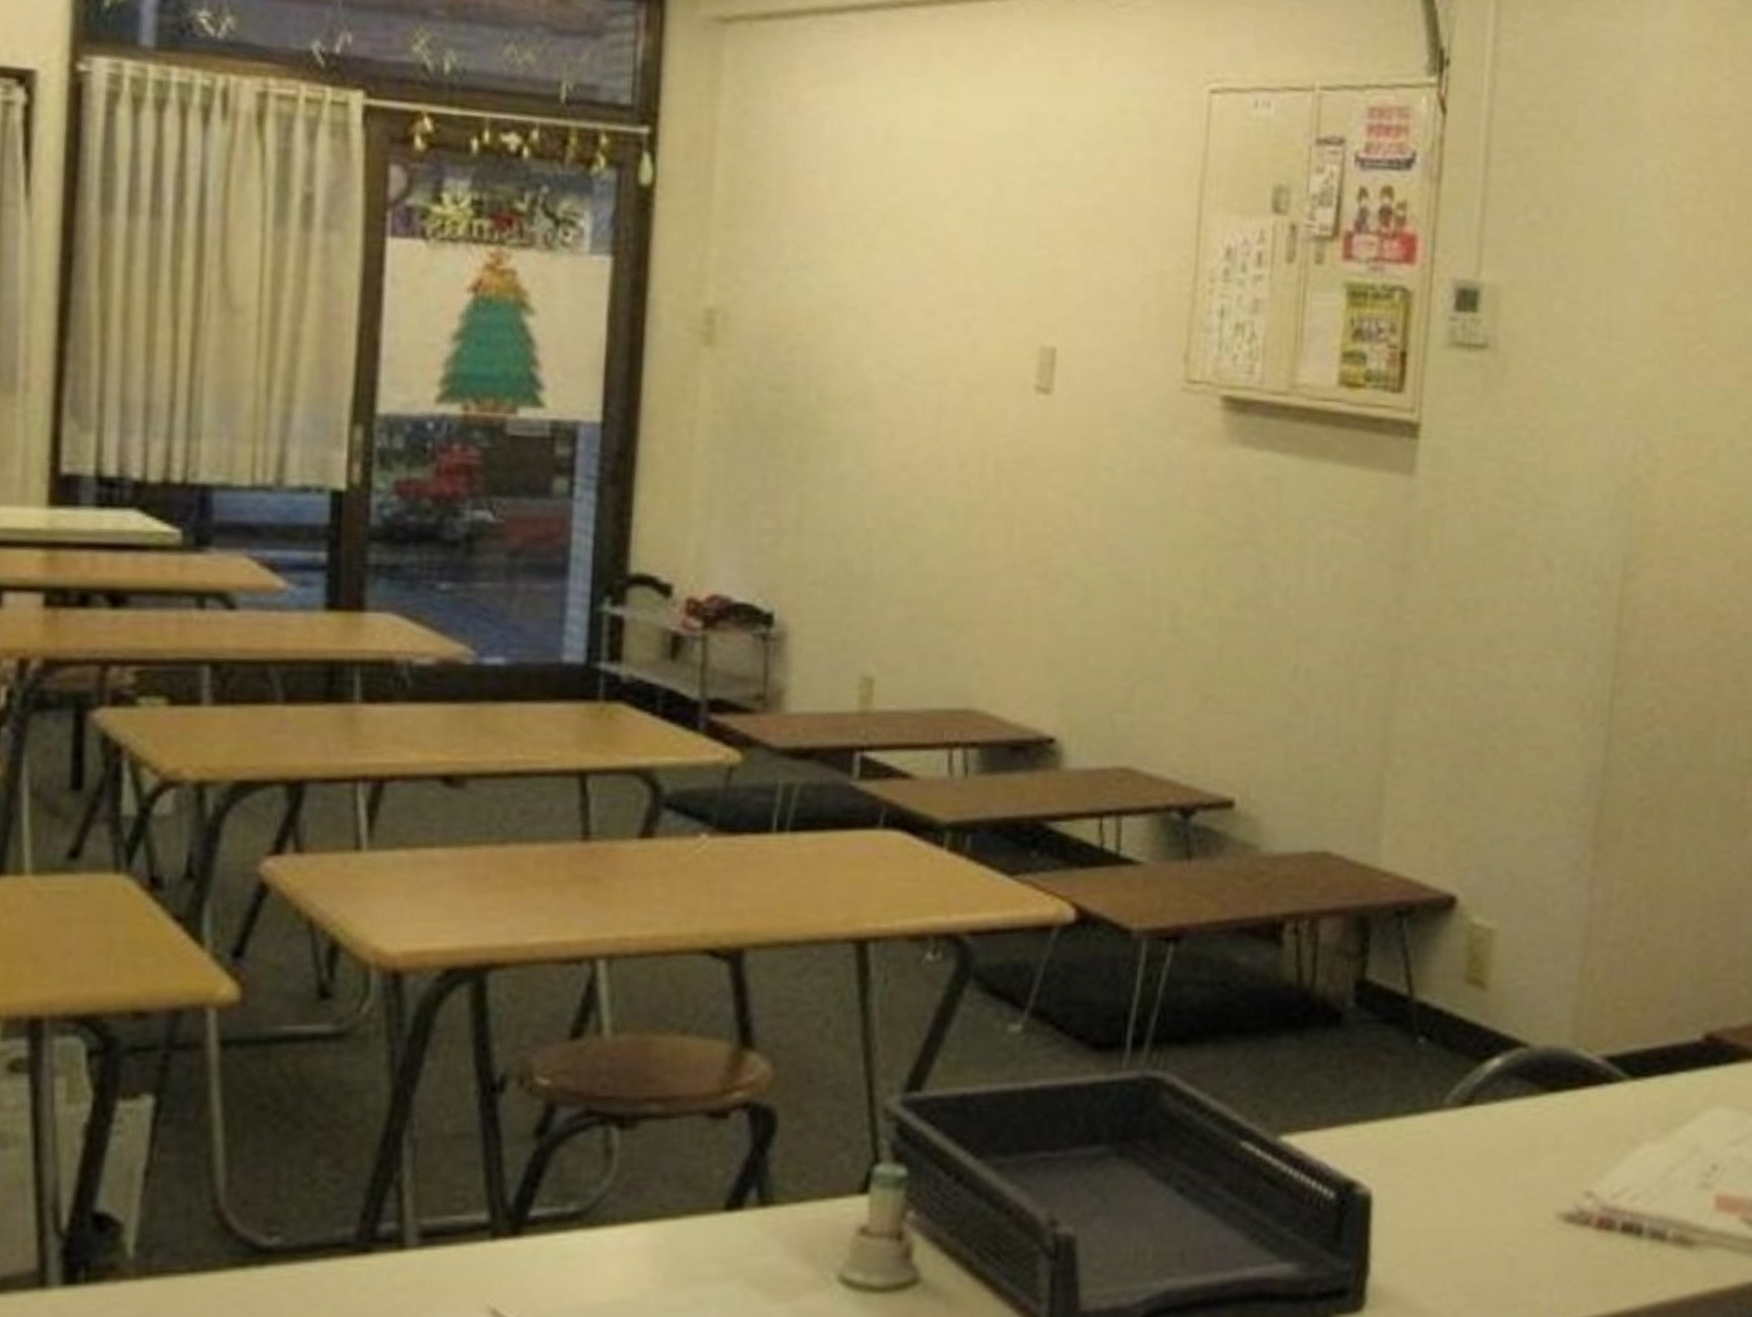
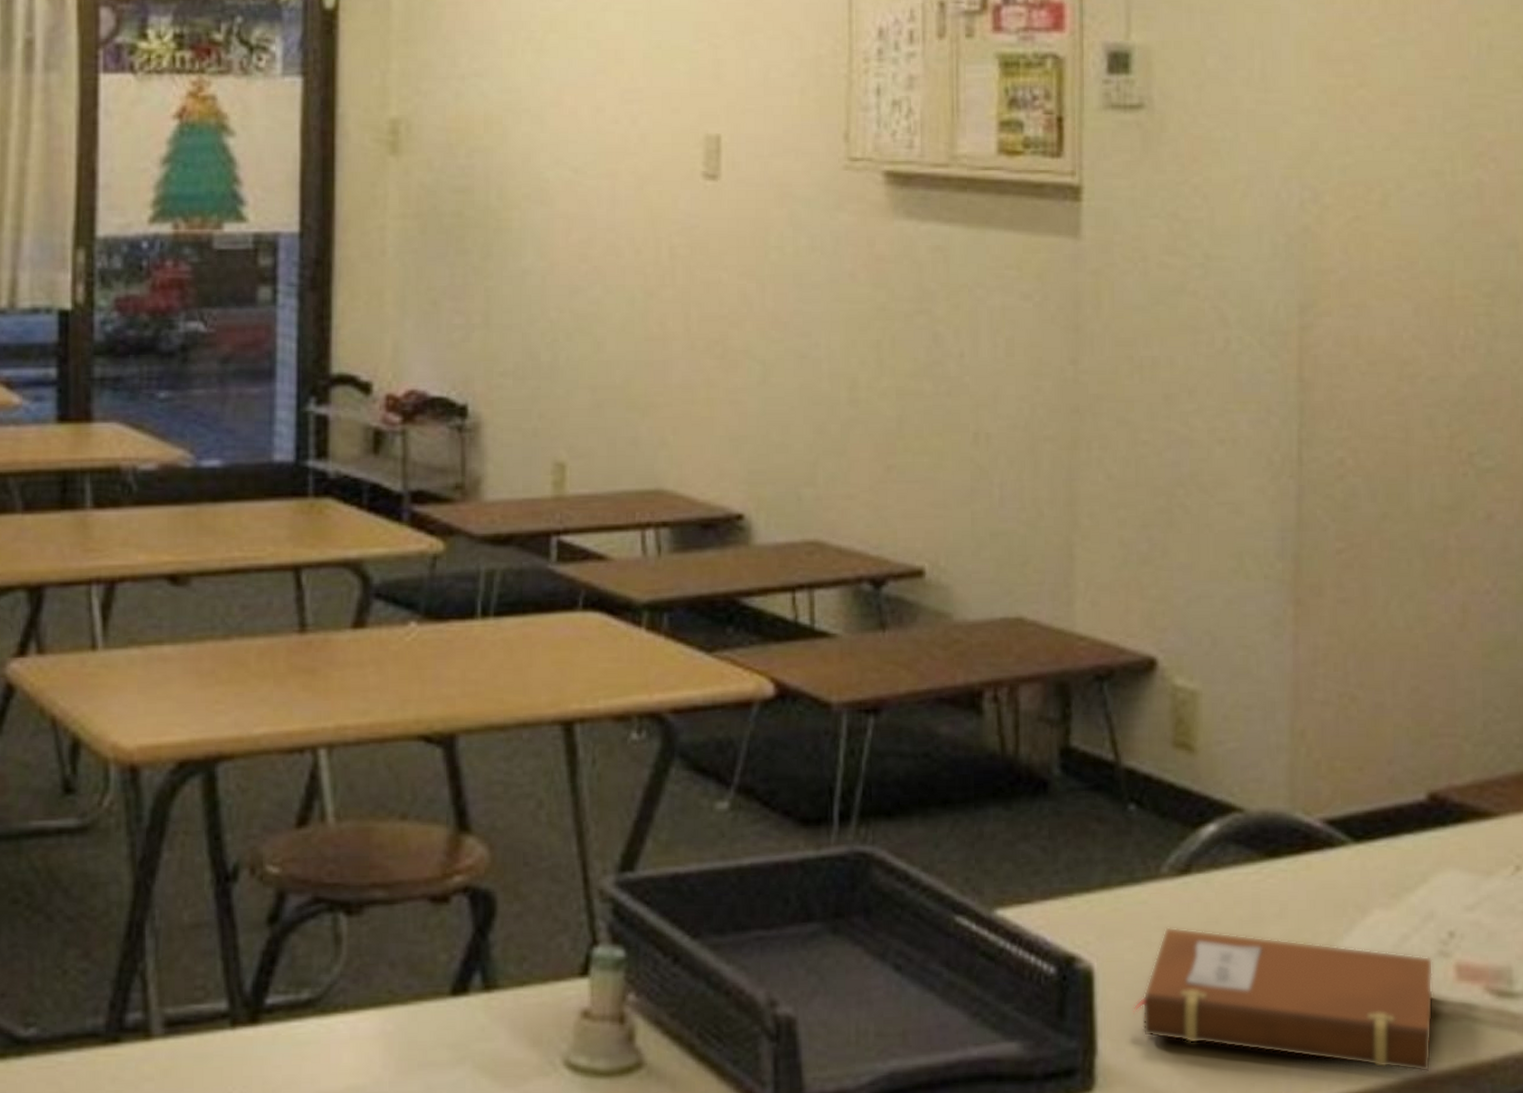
notebook: none [1407,1156,1695,1296] -> present [1133,927,1434,1073]

